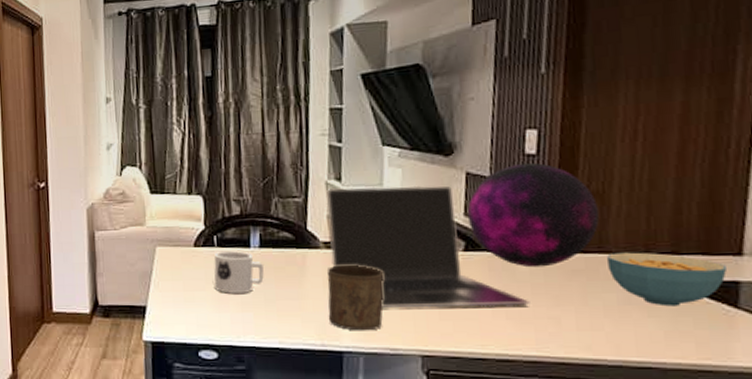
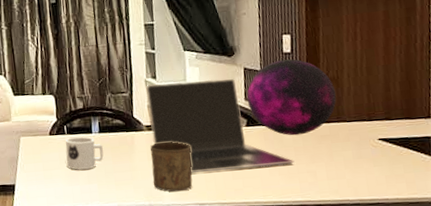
cereal bowl: present [607,252,727,307] -> none [344,120,422,158]

